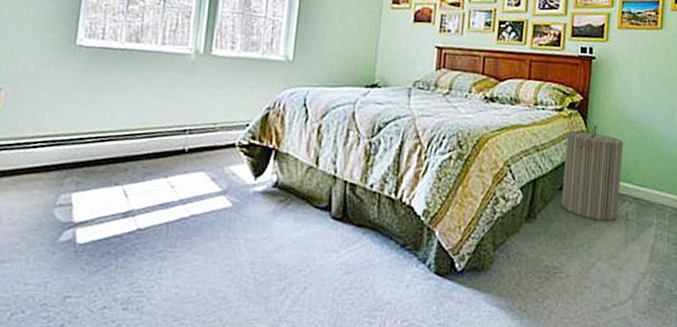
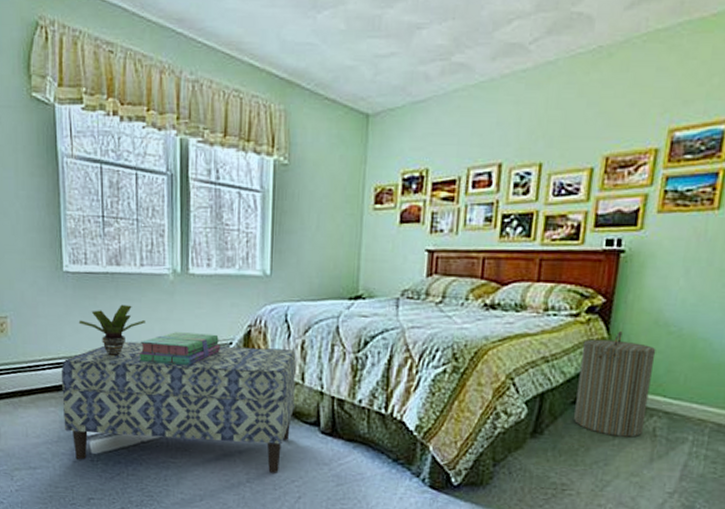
bench: none [48,119,312,262] -> present [62,341,296,473]
potted plant: none [84,81,160,134] -> present [78,304,145,356]
stack of books: none [146,112,237,148] -> present [138,332,221,367]

